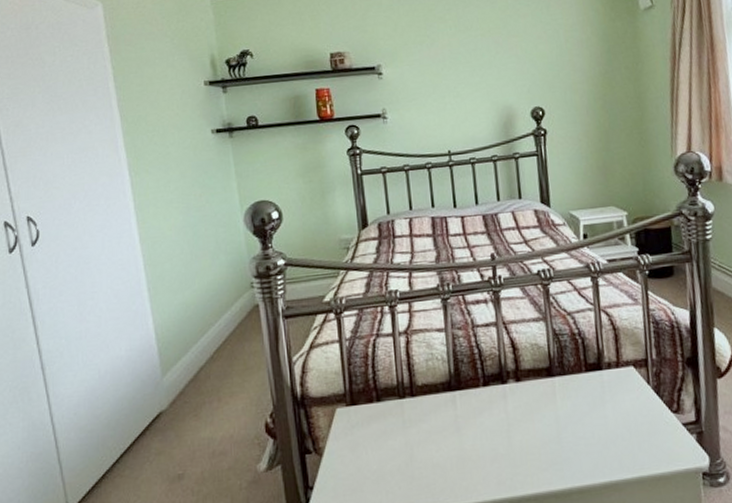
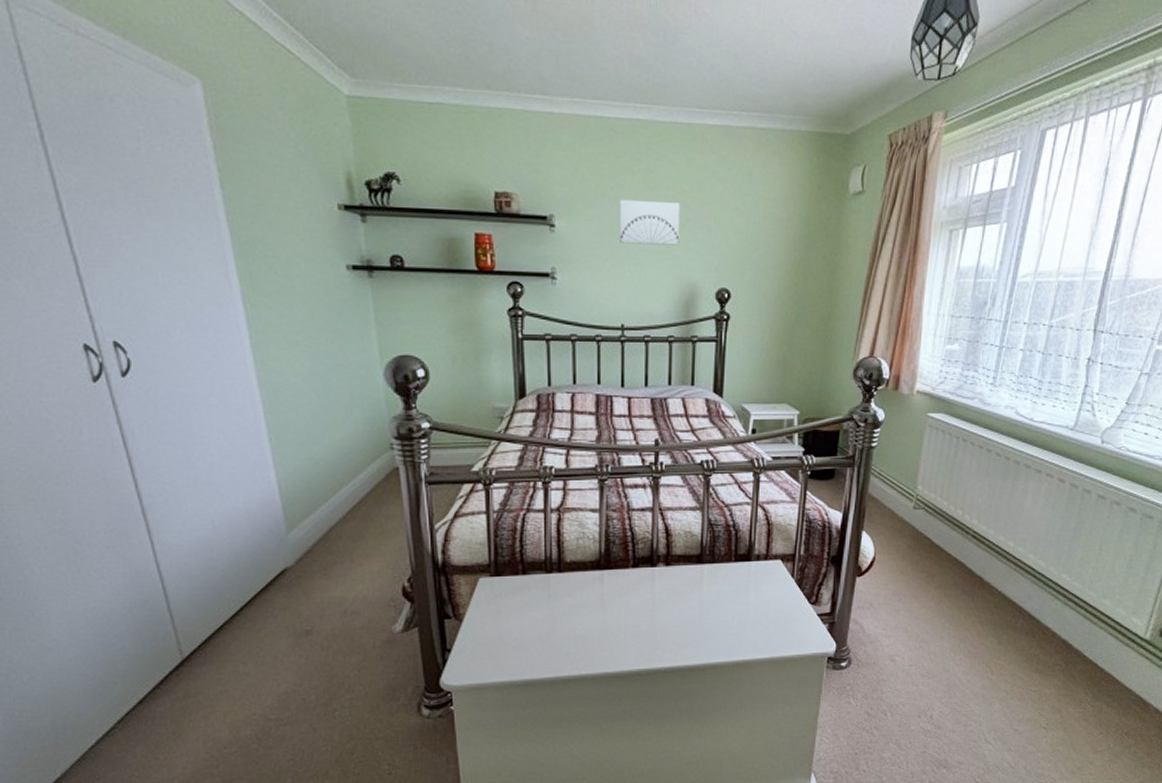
wall art: none [436,39,493,81] -> present [620,199,680,246]

